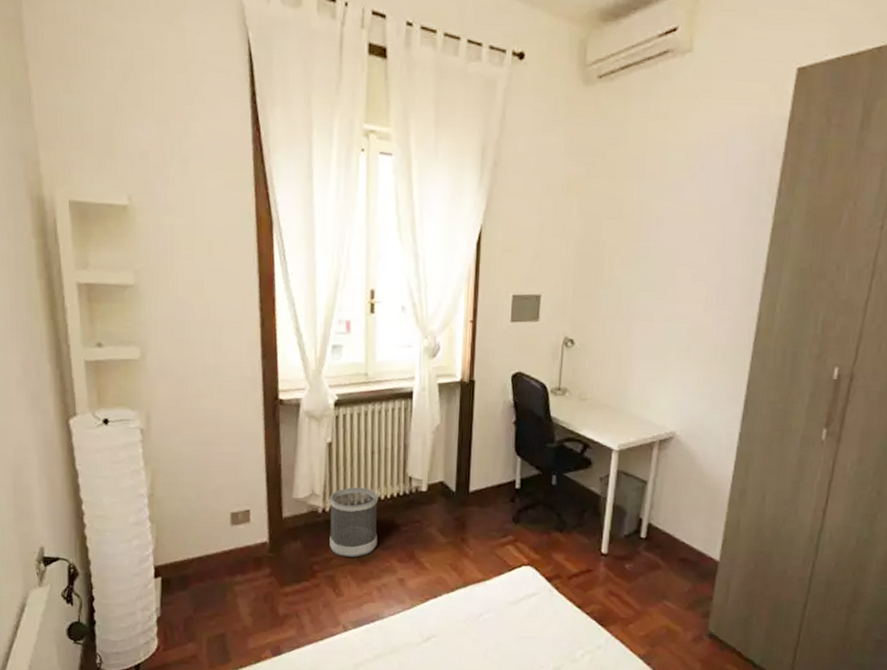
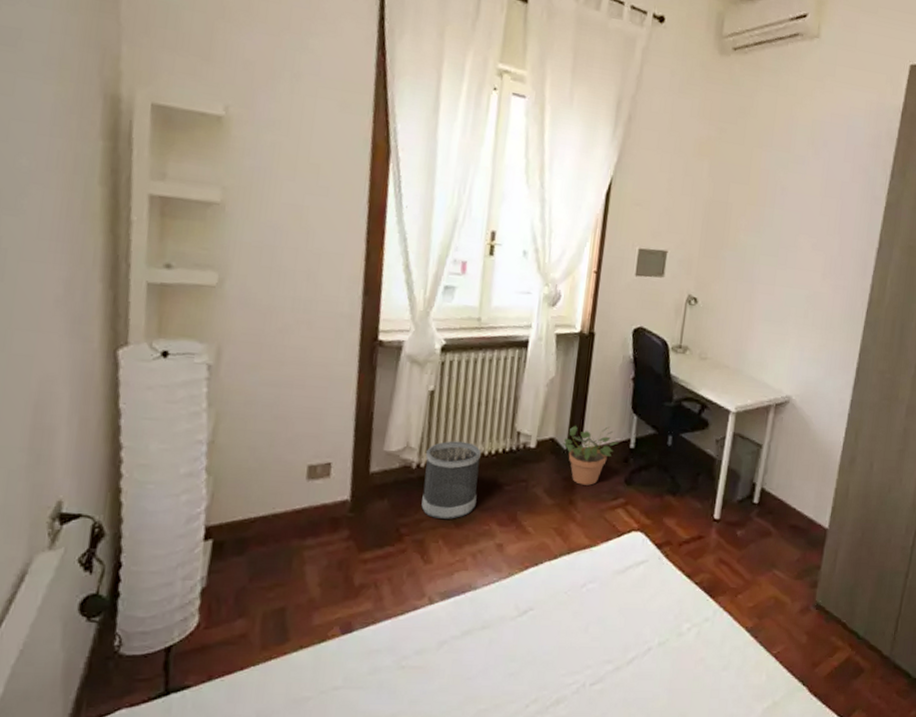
potted plant: none [452,469,505,524] -> present [563,425,619,486]

